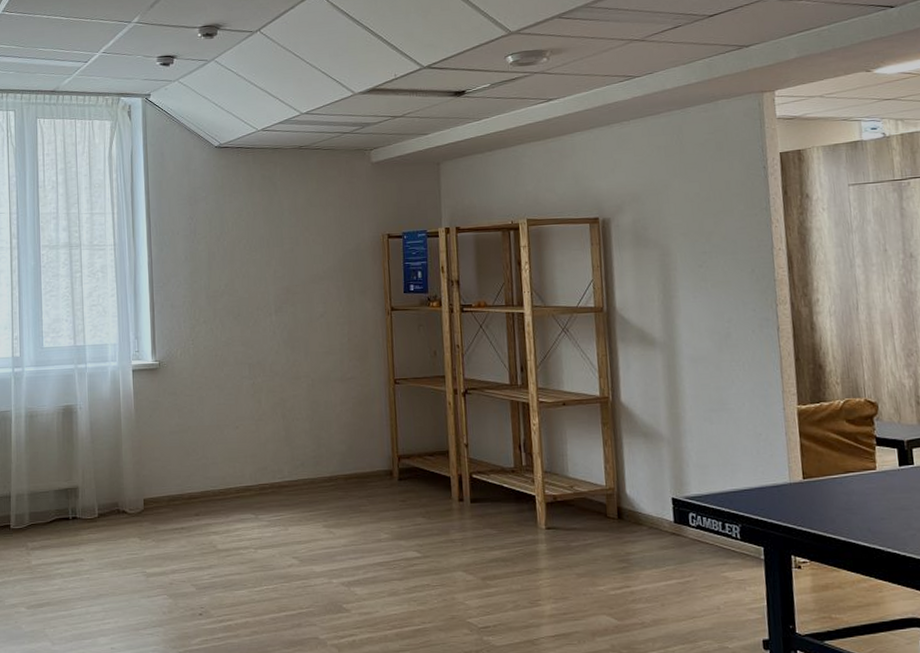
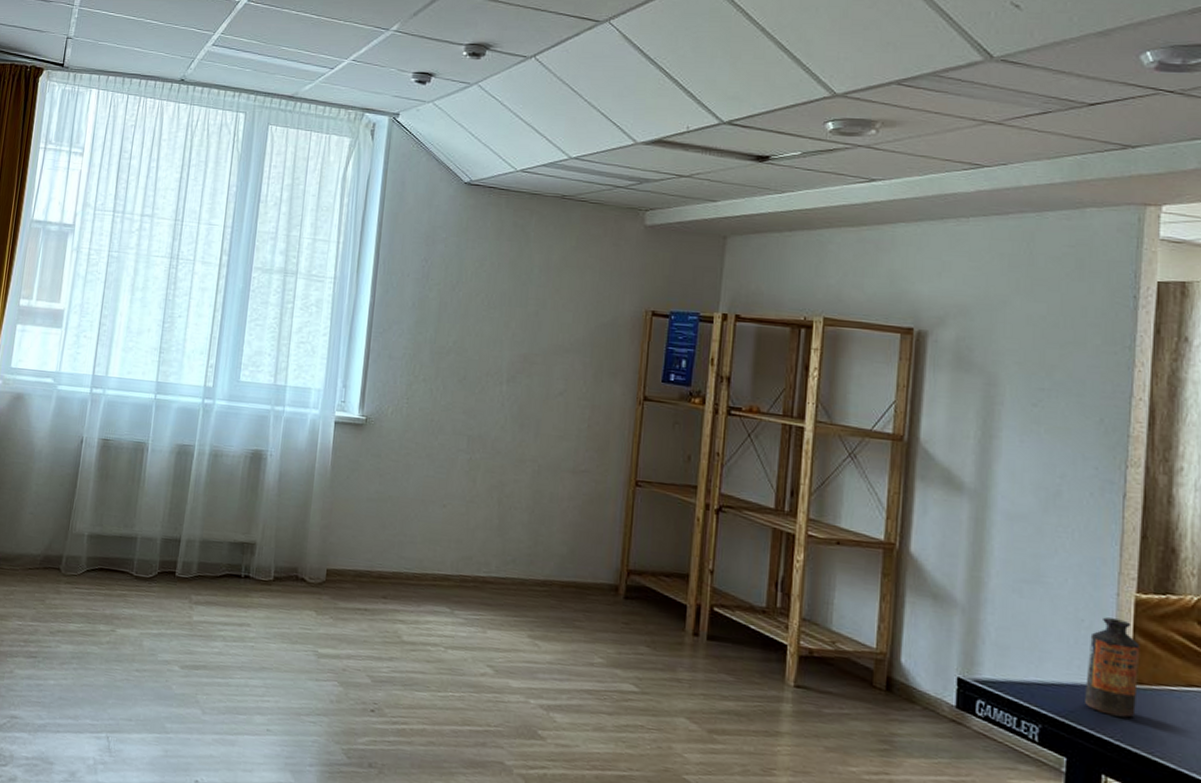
bottle: none [768,428,810,507] -> present [1085,617,1140,718]

